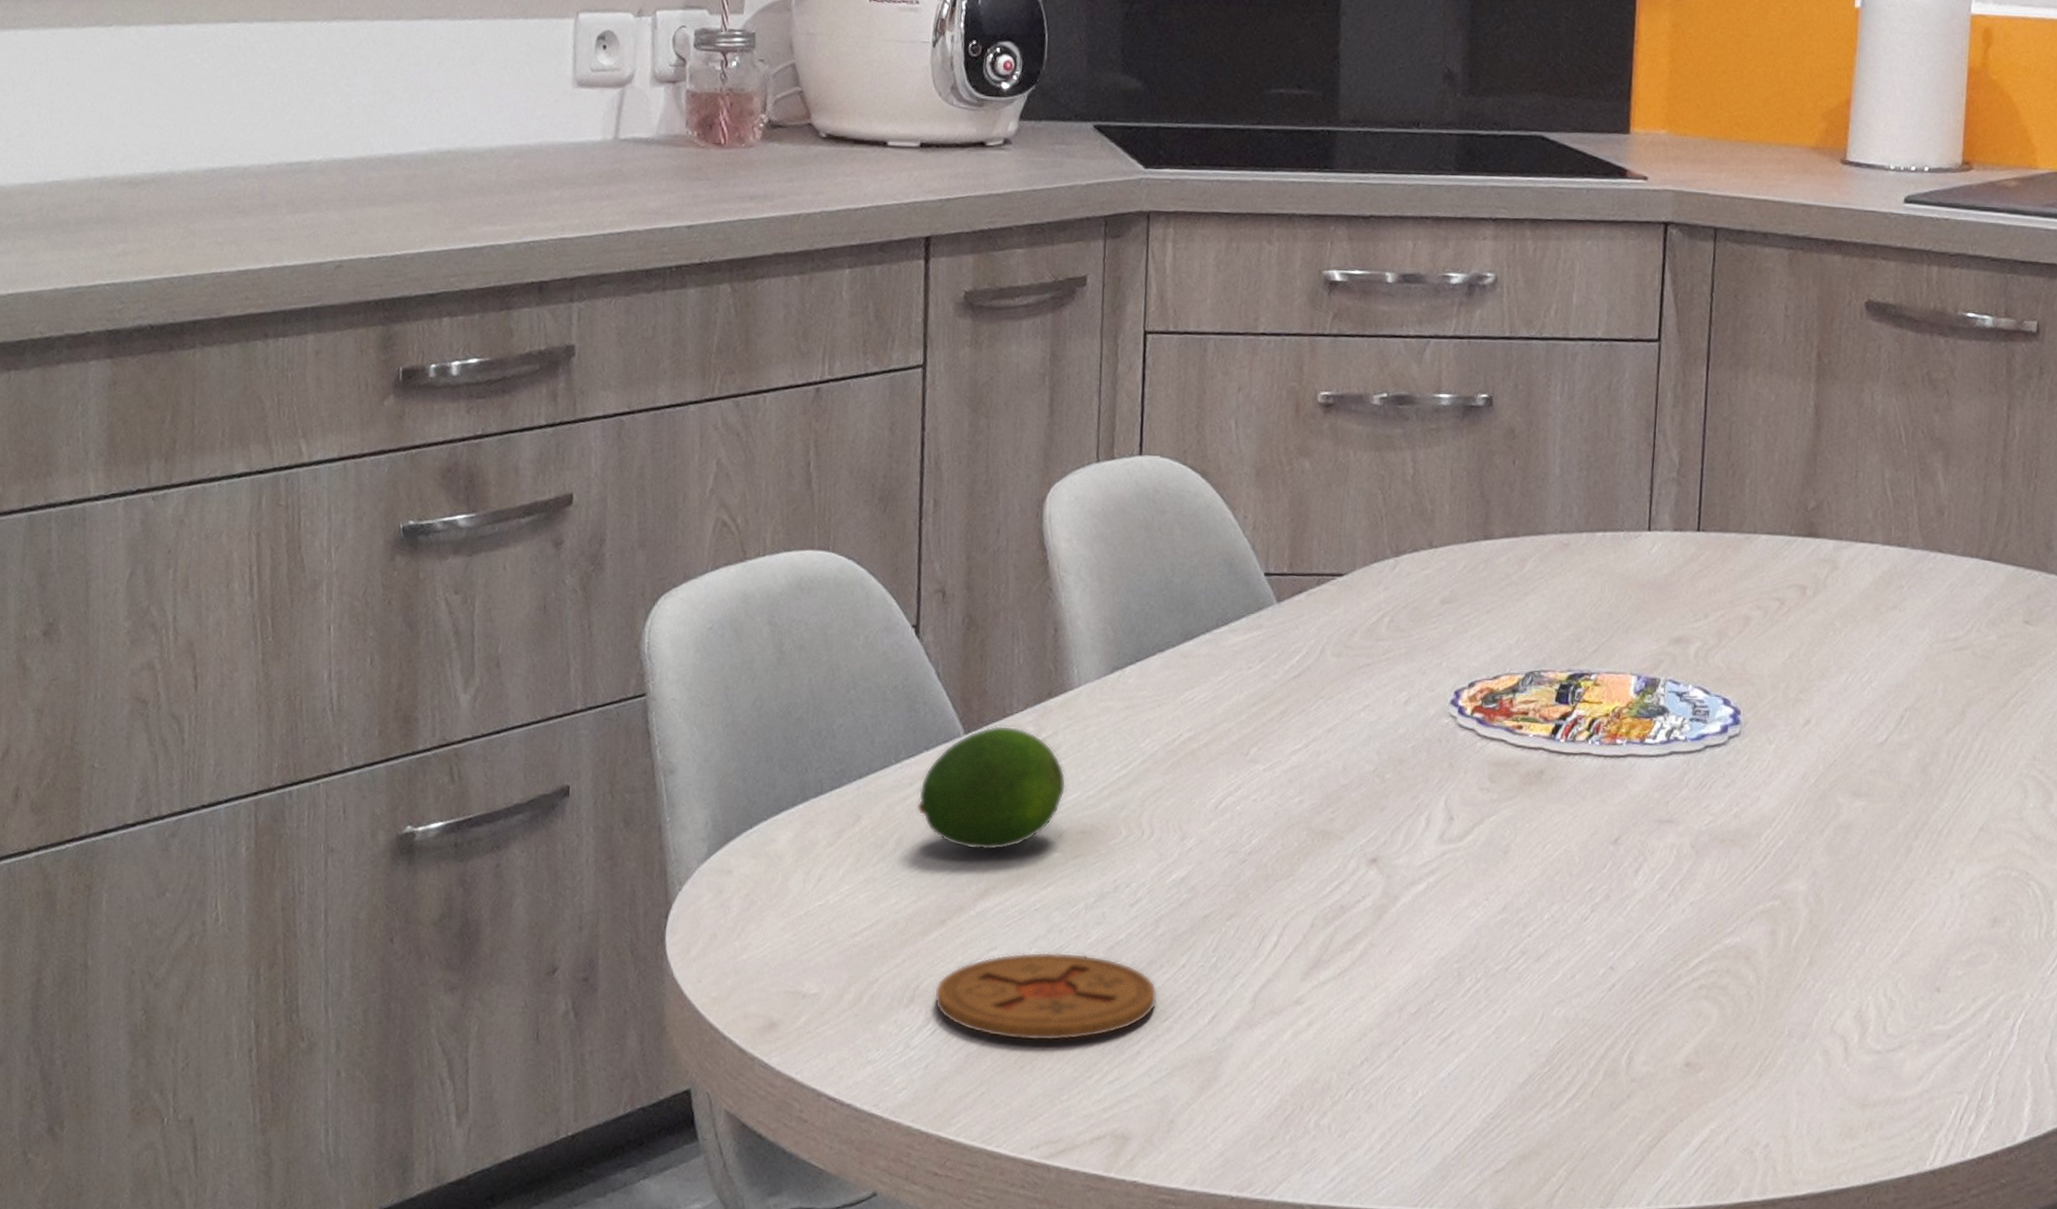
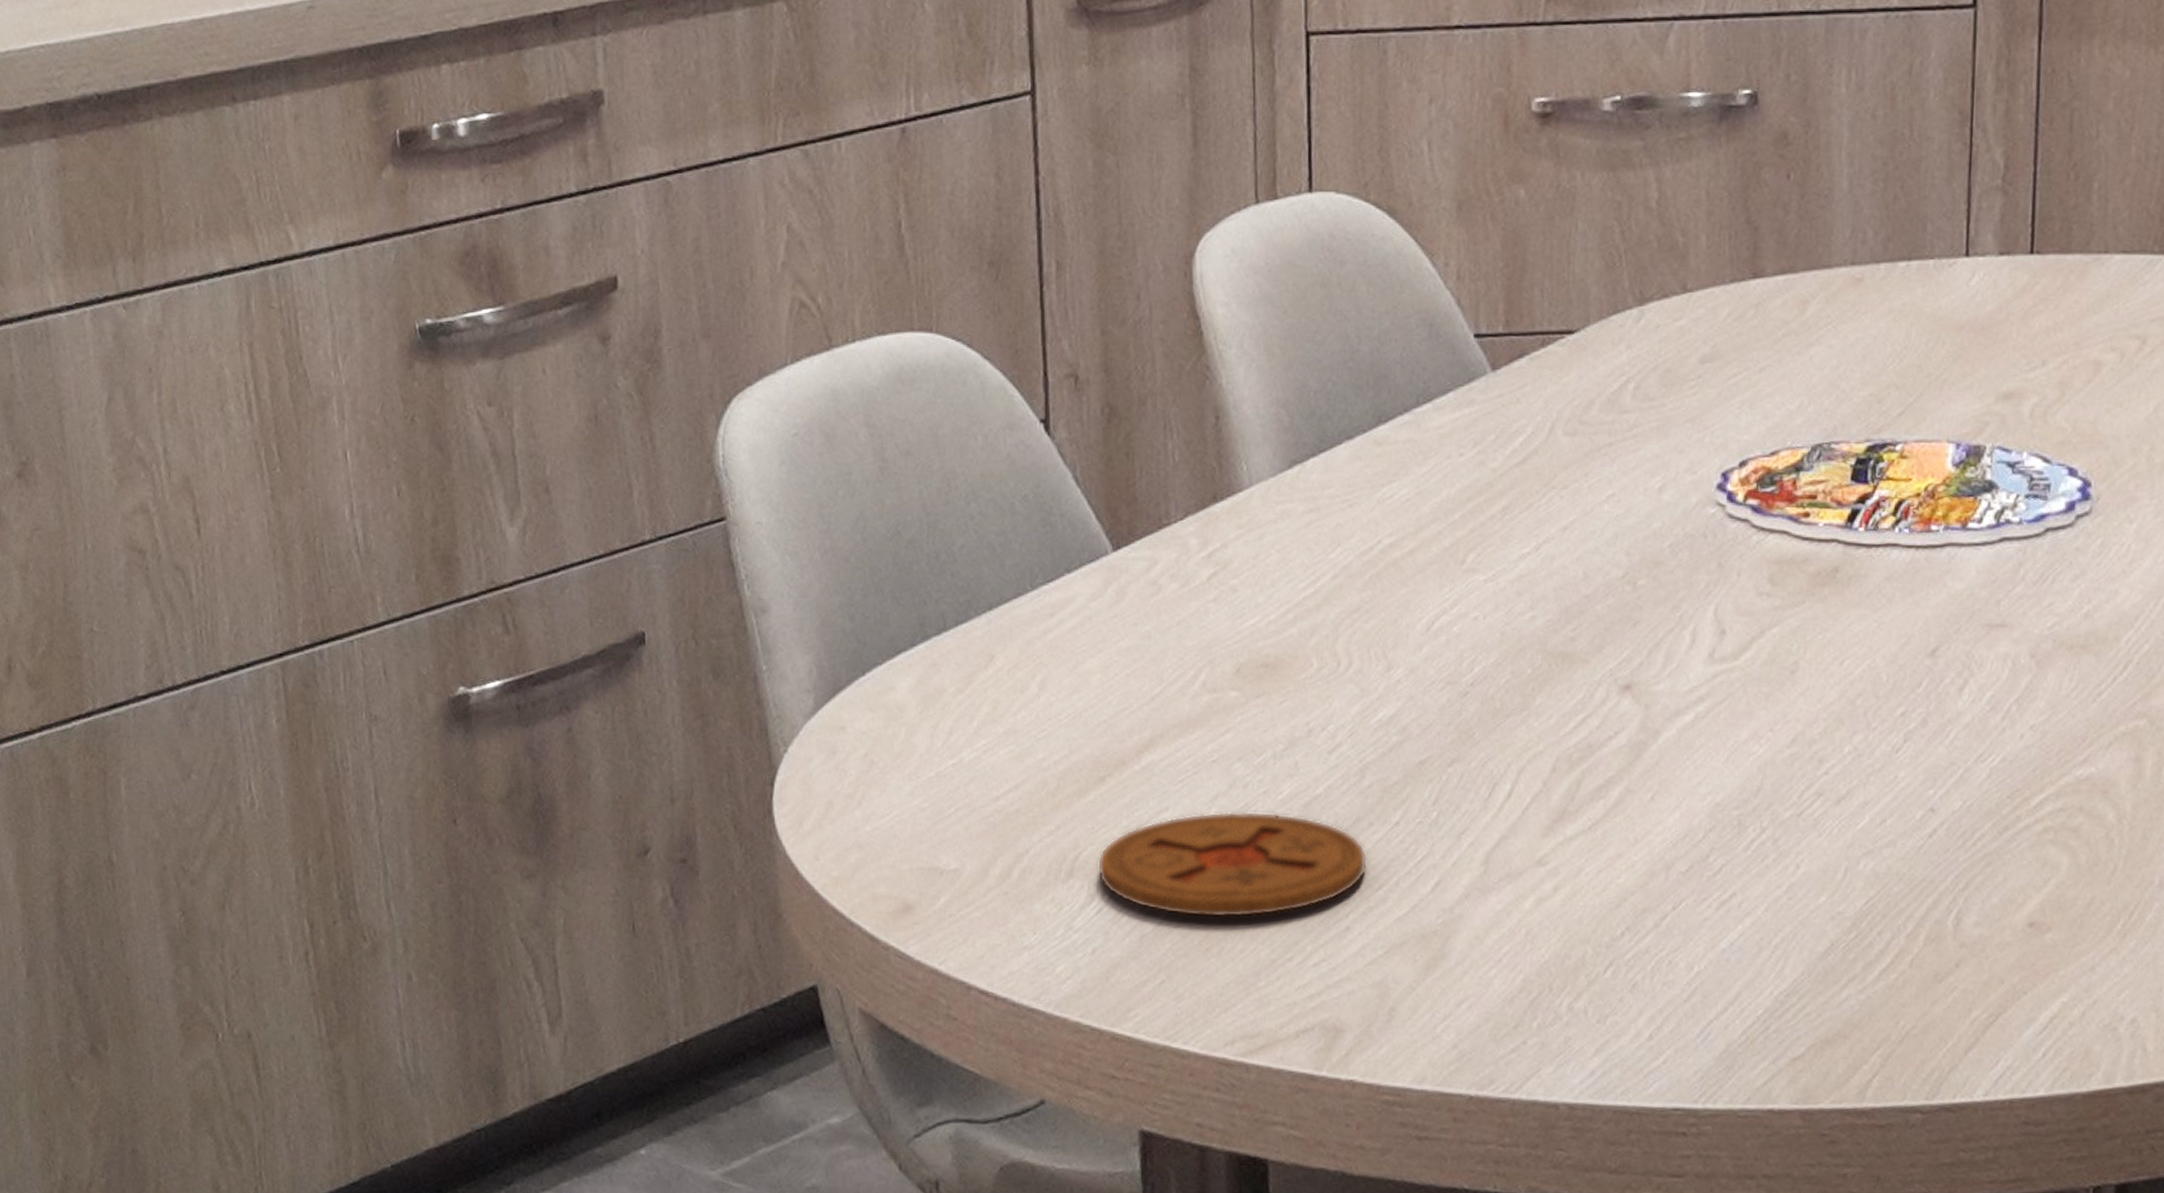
fruit: present [916,725,1067,851] -> none [1060,538,1242,692]

